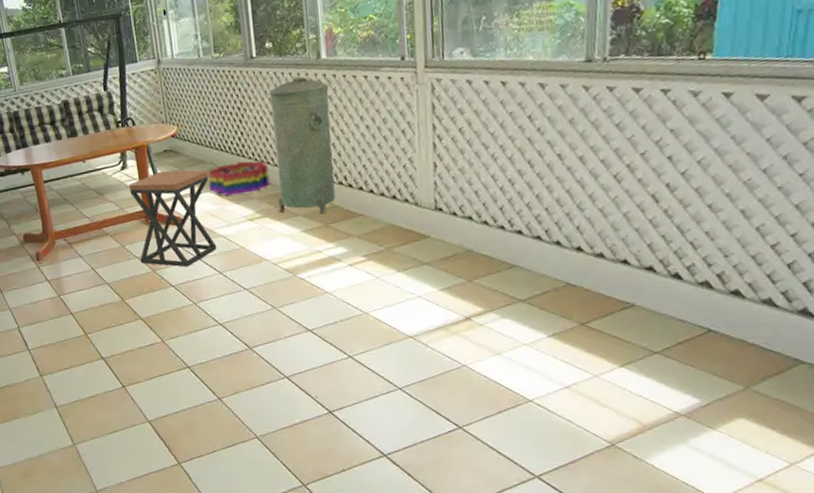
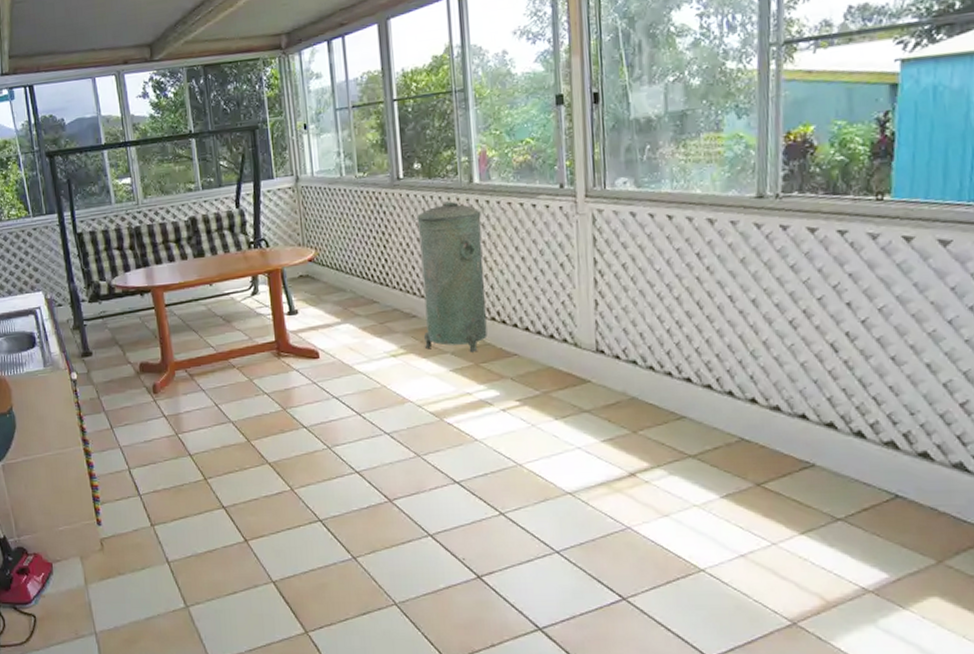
stool: present [129,170,217,267] -> none [260,298,356,407]
storage bin: present [208,161,270,196] -> none [348,291,416,328]

